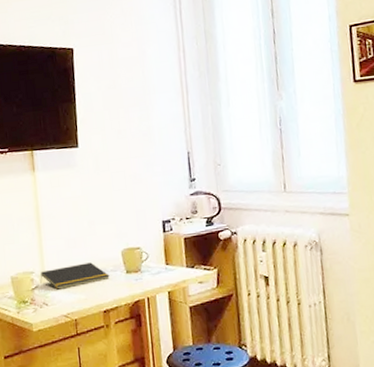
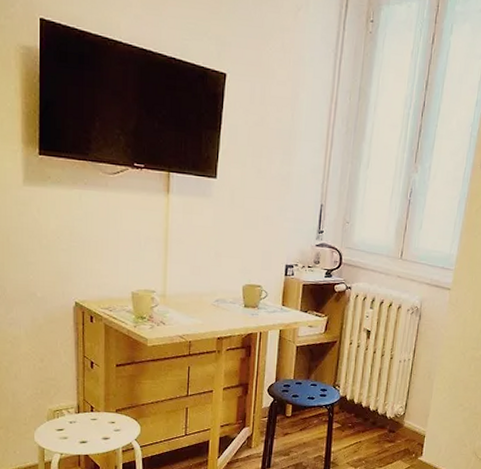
notepad: present [40,262,110,291] -> none [160,291,228,313]

